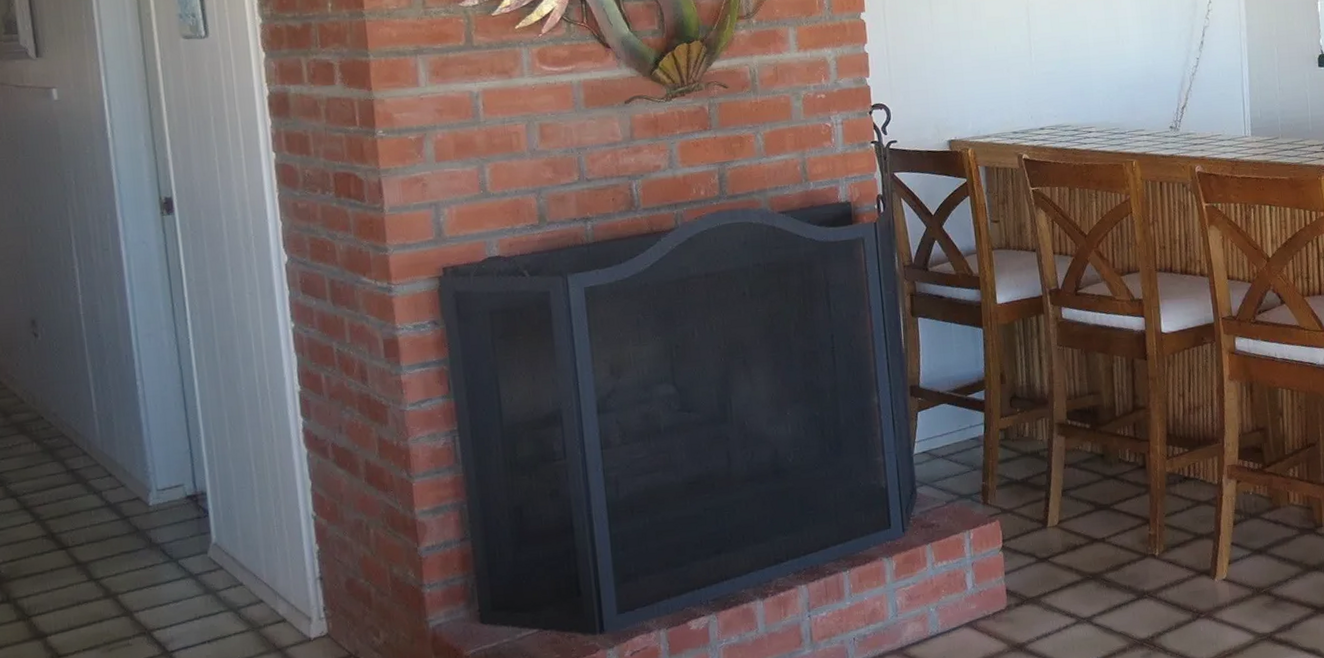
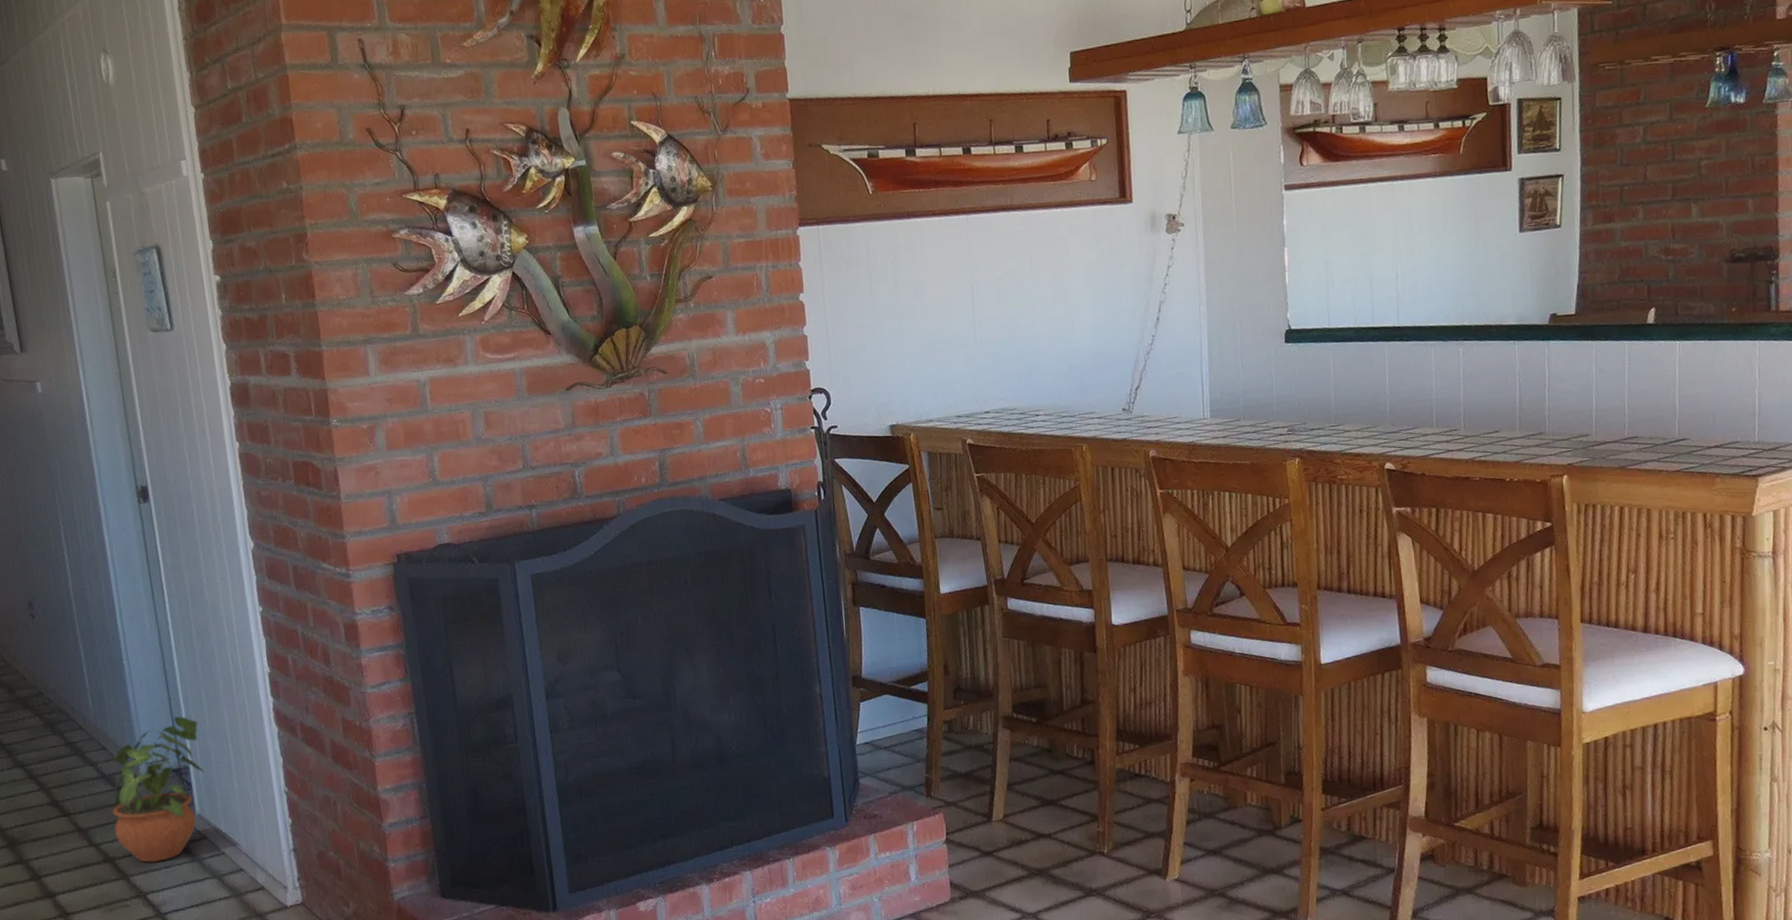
potted plant: none [117,439,224,598] -> present [112,716,205,863]

